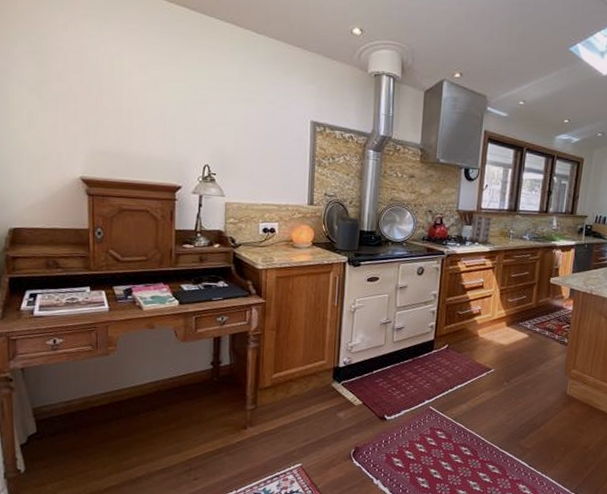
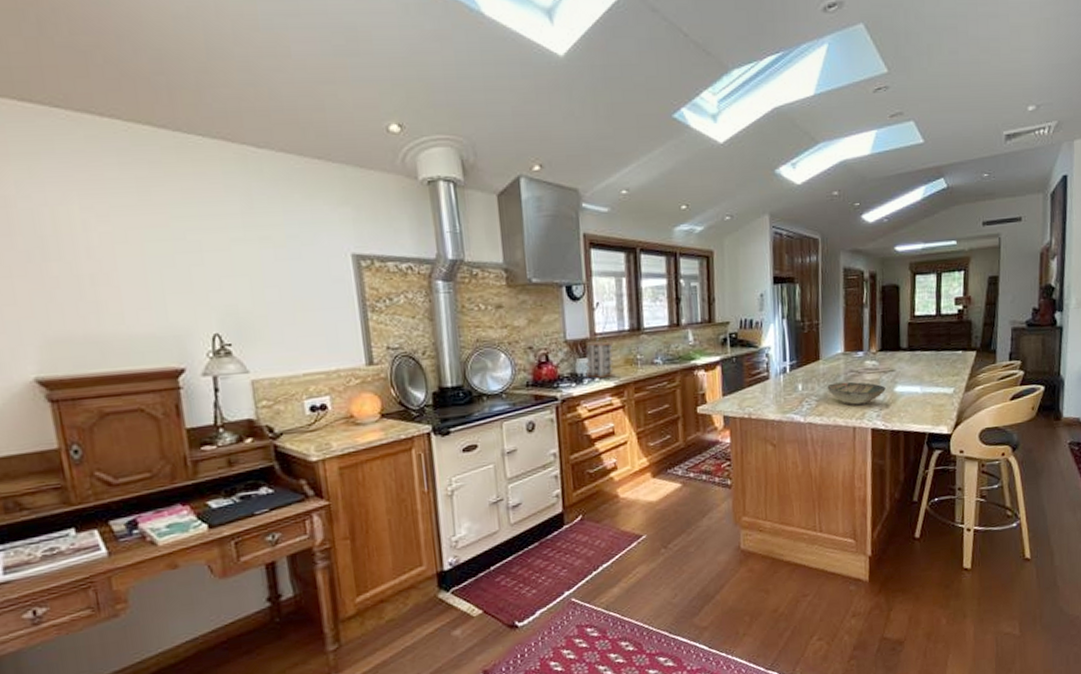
soda can: present [335,216,360,252] -> none [409,371,444,419]

